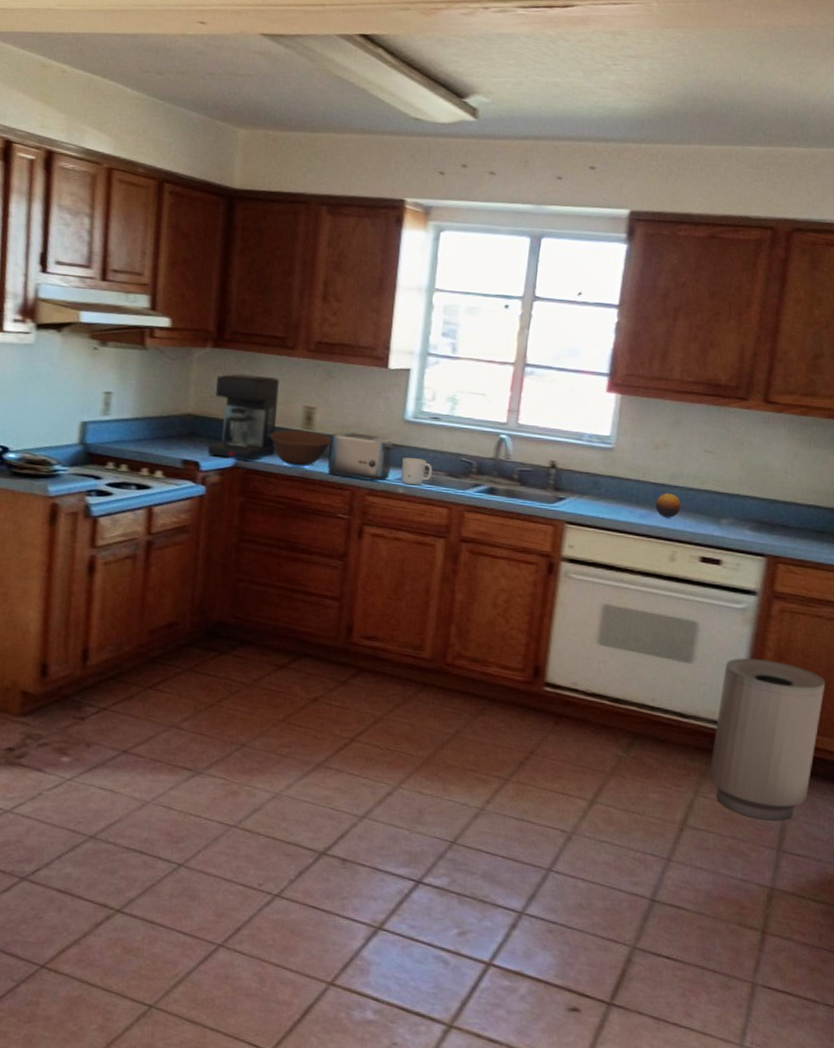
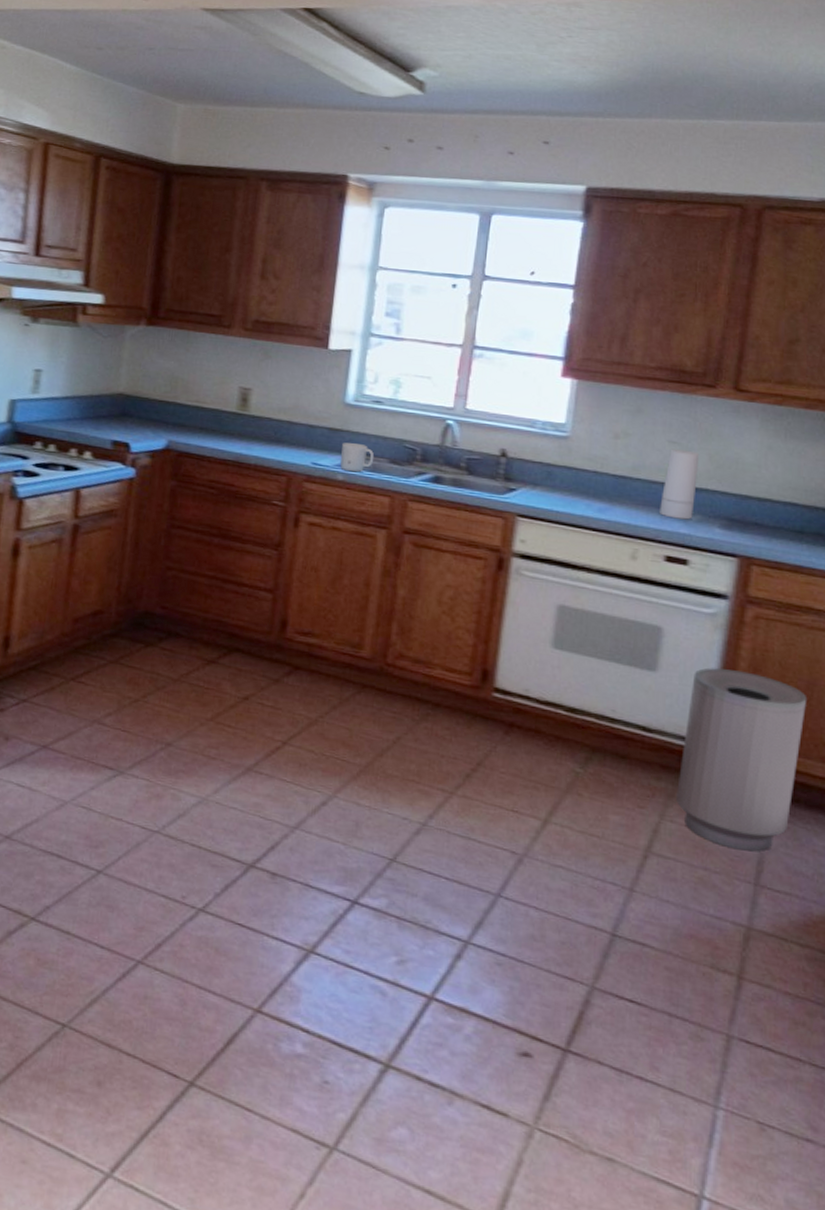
coffee maker: present [208,373,279,461] -> none [138,352,214,443]
bowl: present [270,430,331,467] -> none [204,411,268,451]
toaster: present [327,430,395,481] -> none [263,413,334,467]
fruit: present [655,493,681,518] -> none [614,486,643,513]
canister: none [696,457,732,524] -> present [660,448,700,520]

